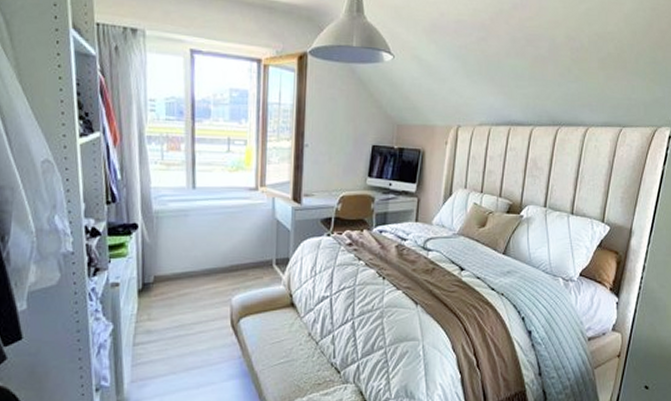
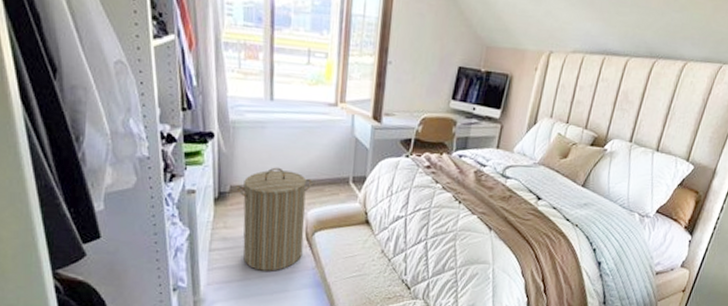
laundry hamper: none [160,254,236,363] -> present [236,167,313,271]

